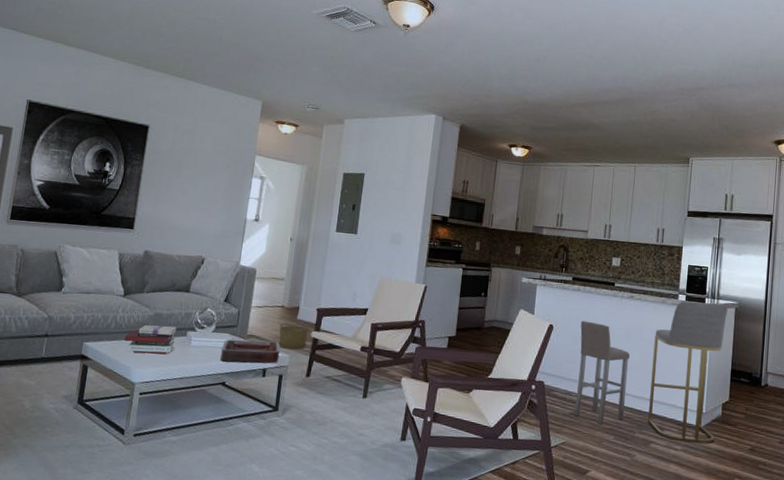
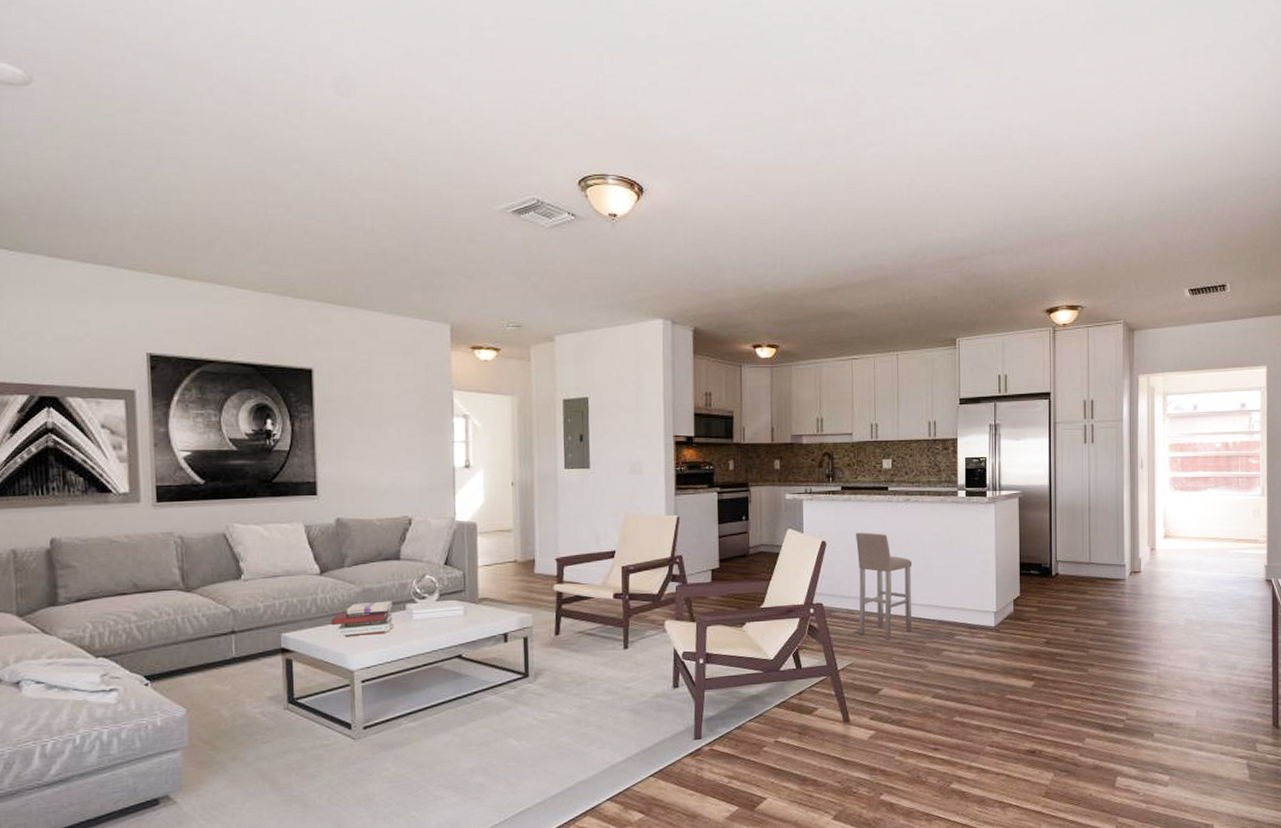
decorative tray: present [220,339,280,364] -> none [451,602,520,632]
basket: present [279,324,310,350] -> none [515,579,551,609]
bar stool: present [648,301,728,444] -> none [936,496,1011,645]

